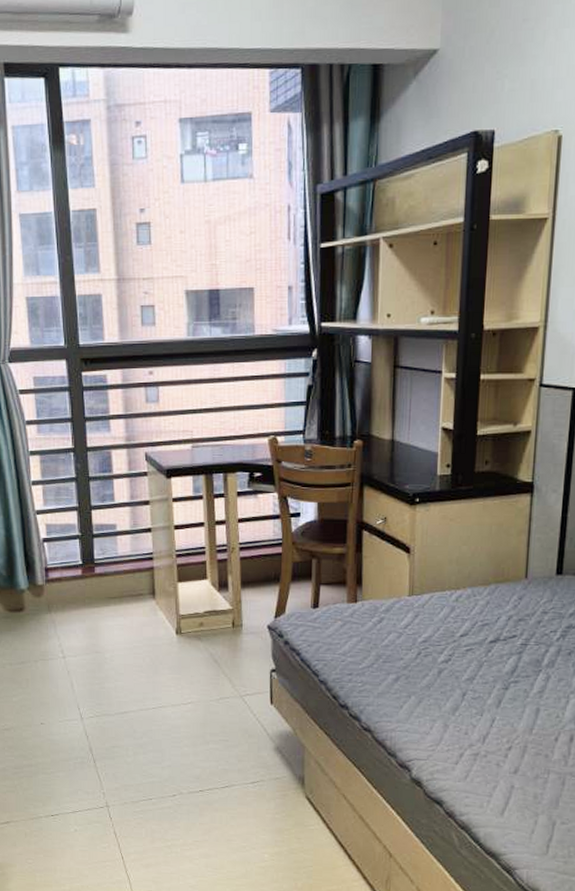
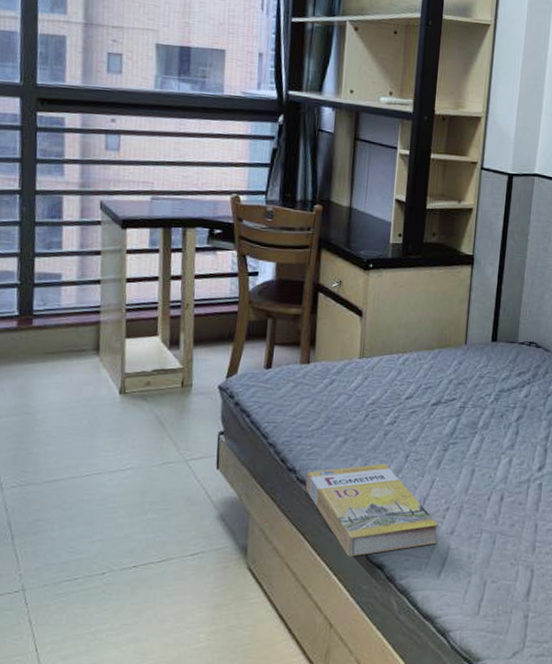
book: none [358,701,500,792] -> present [305,463,439,557]

